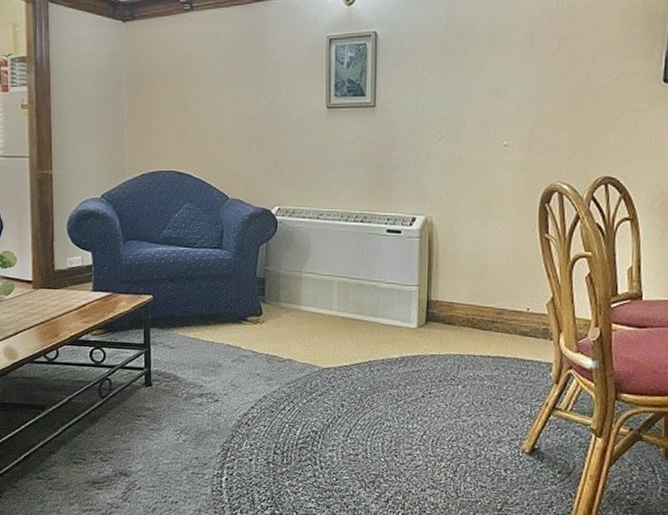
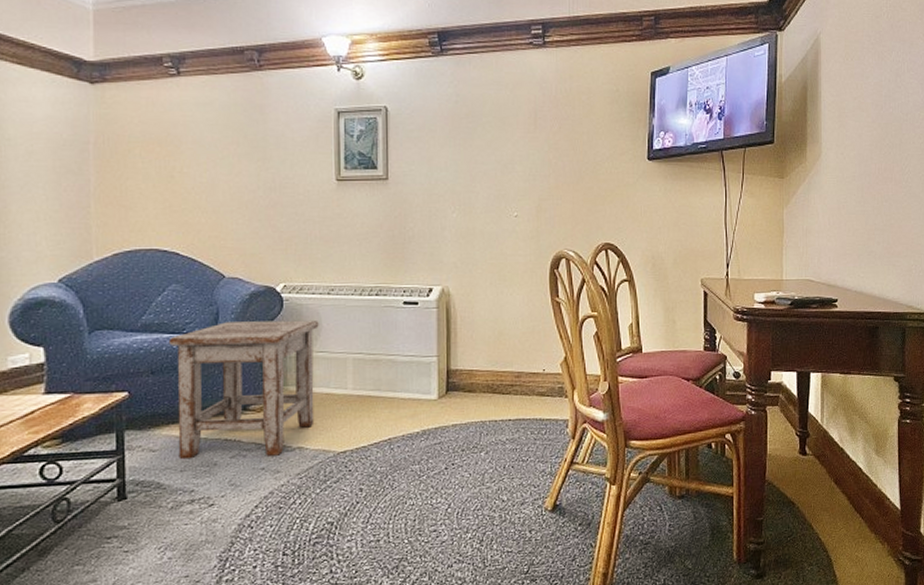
stool: none [183,240,308,365] -> present [168,320,319,458]

